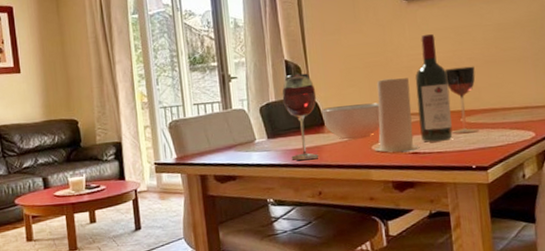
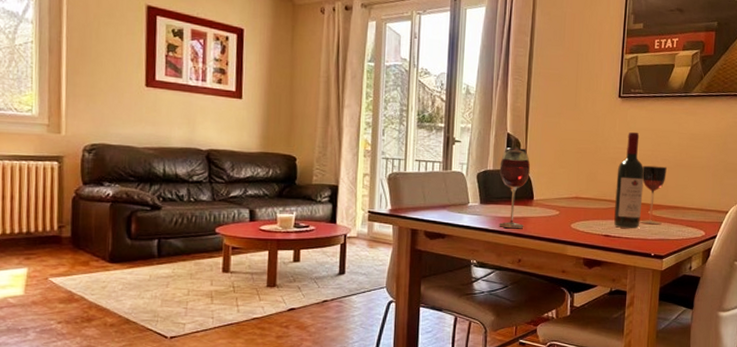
bowl: present [321,102,381,140] -> none [532,183,584,216]
candle: present [374,78,419,153] -> none [573,165,612,233]

